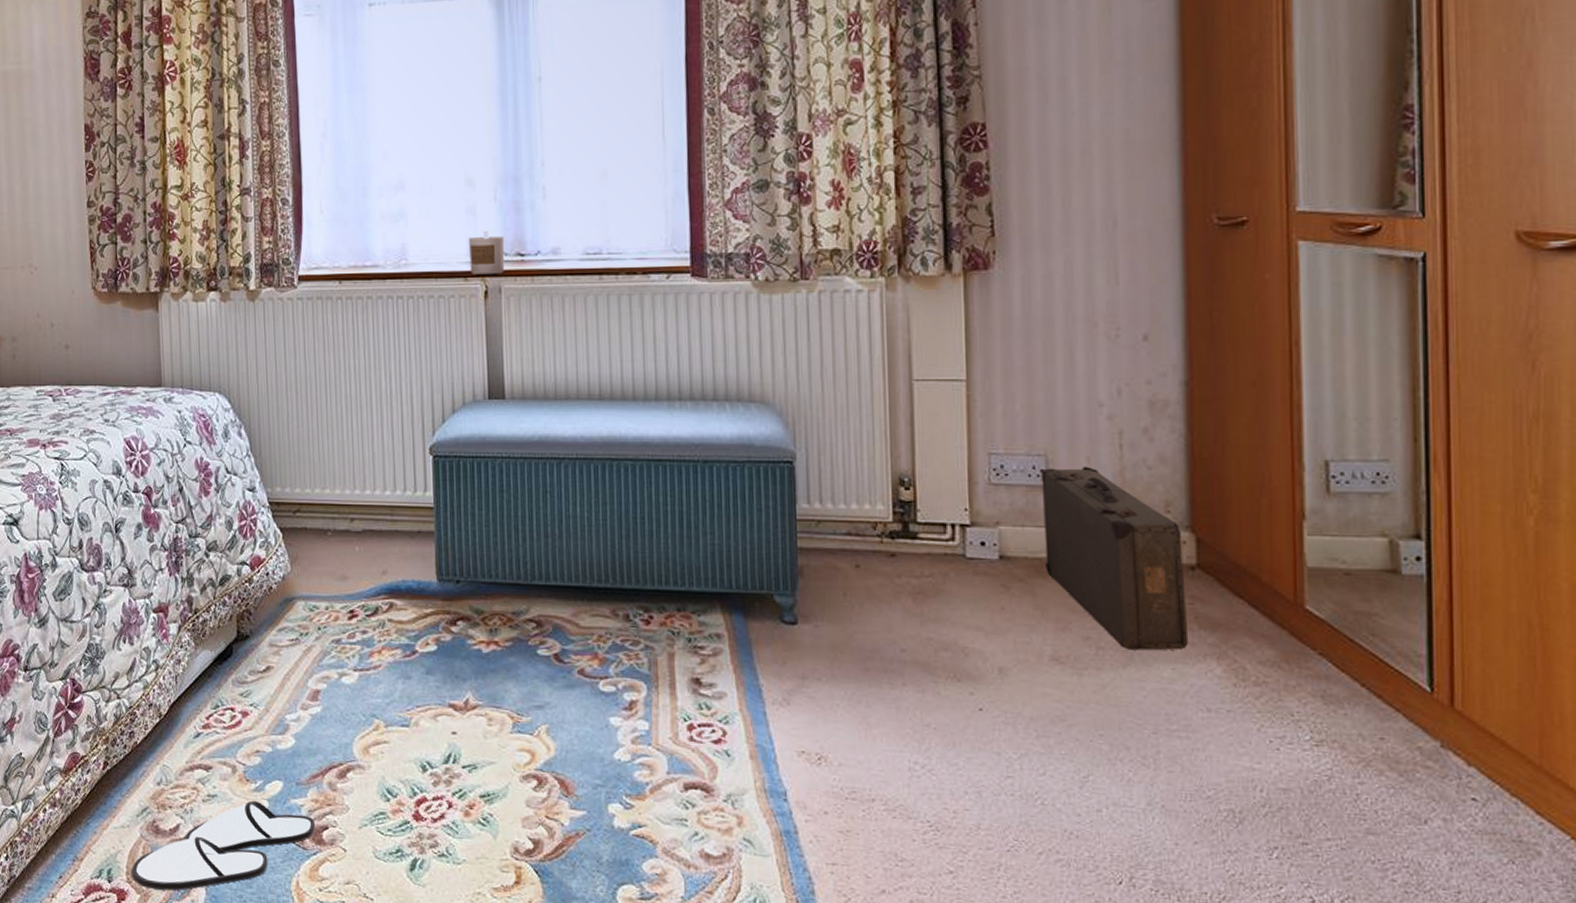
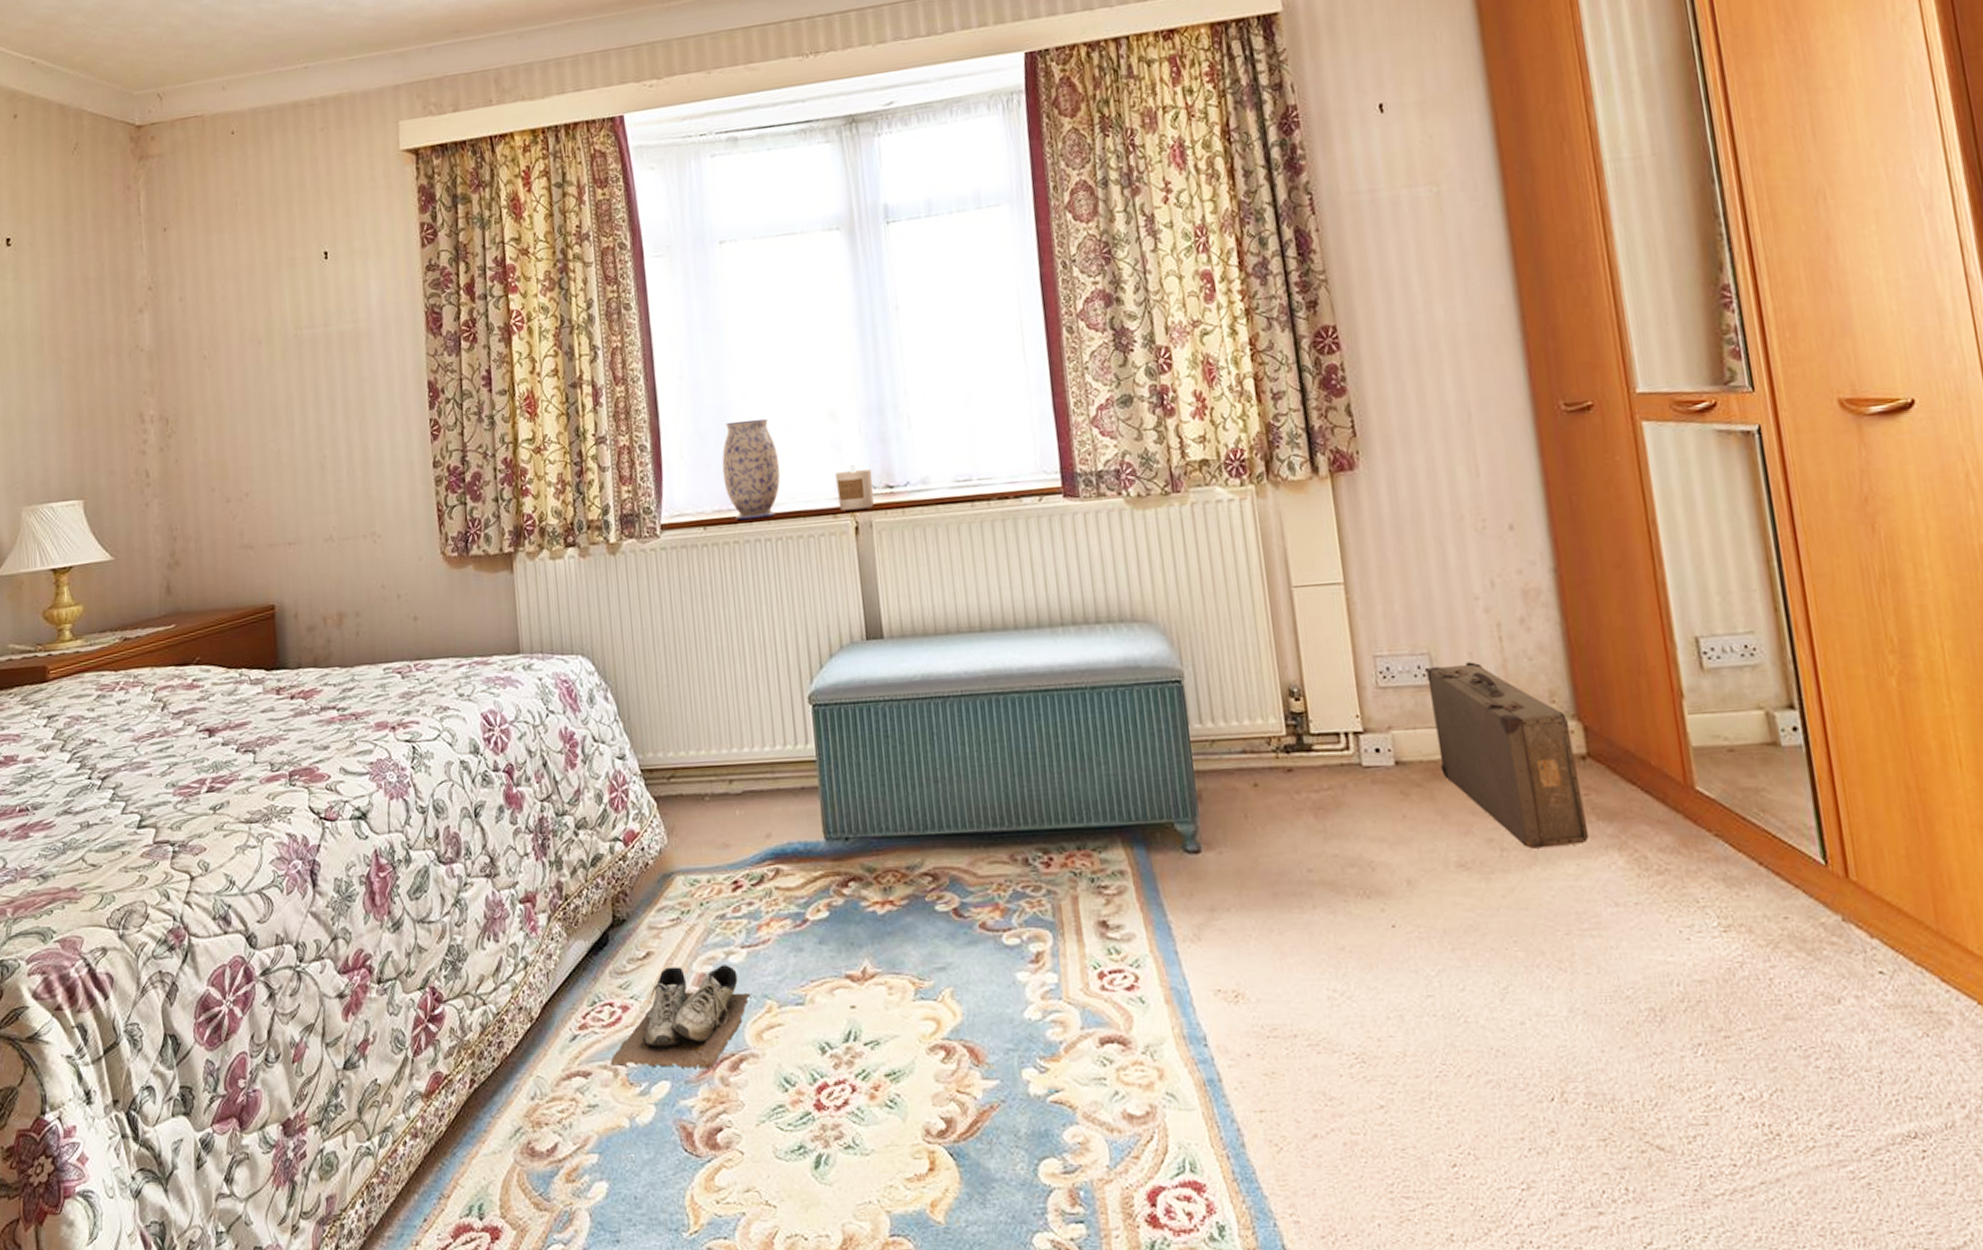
slippers: present [131,800,315,891] -> none [504,1106,708,1222]
shoe: none [231,681,361,774] -> present [611,965,751,1069]
vase: none [360,180,416,277] -> present [722,419,781,521]

